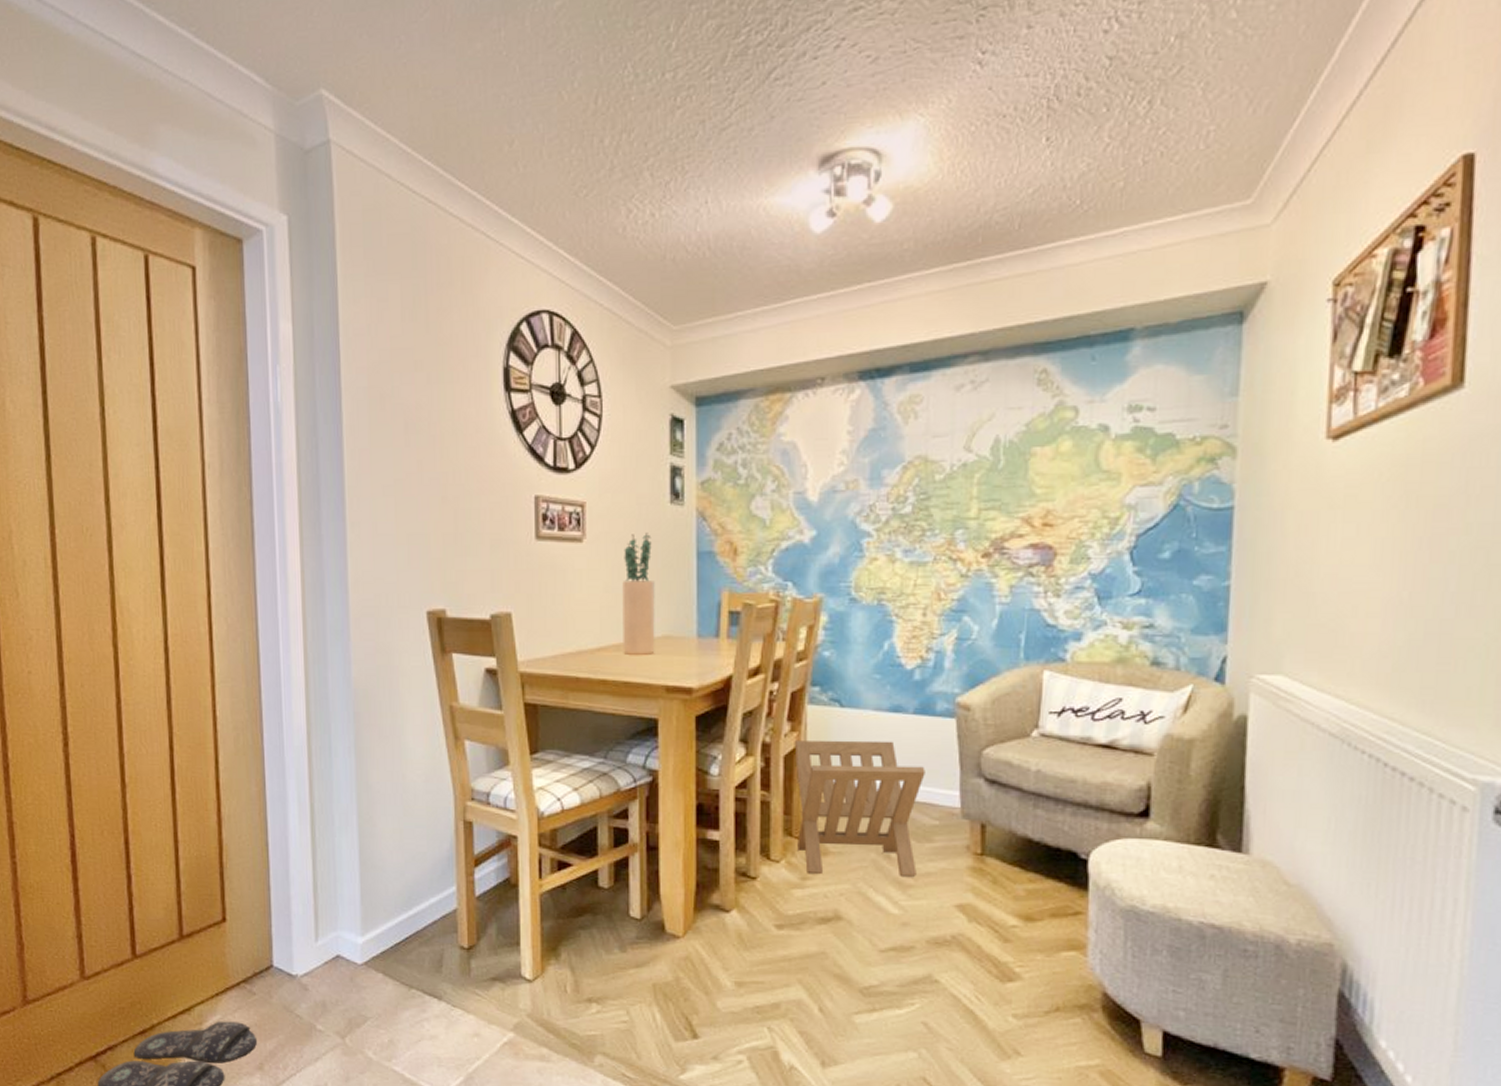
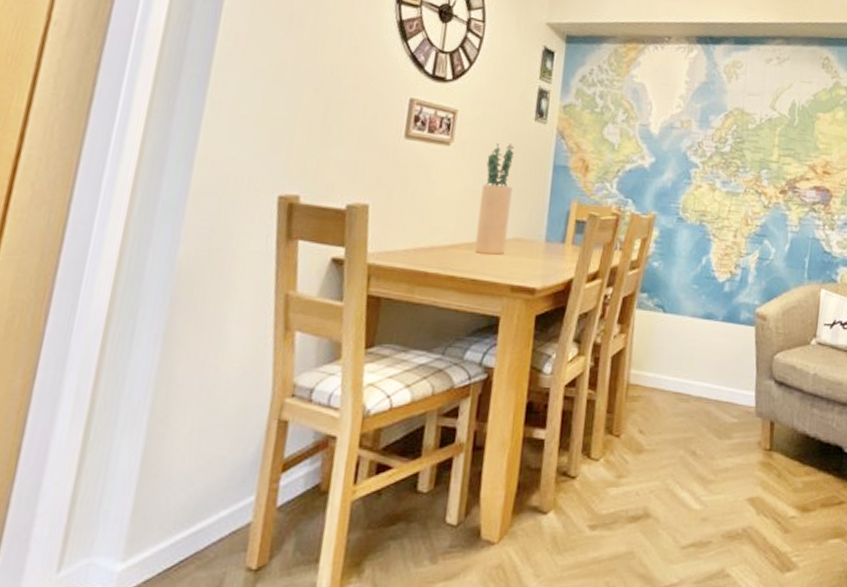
magazine rack: present [794,740,925,877] -> none [616,342,729,472]

